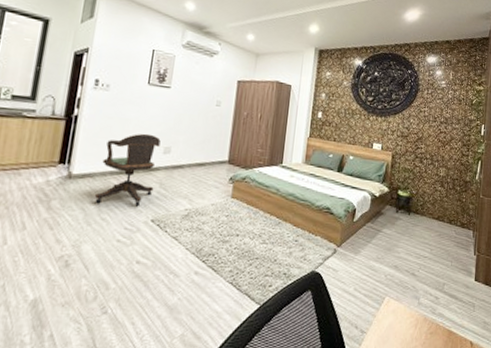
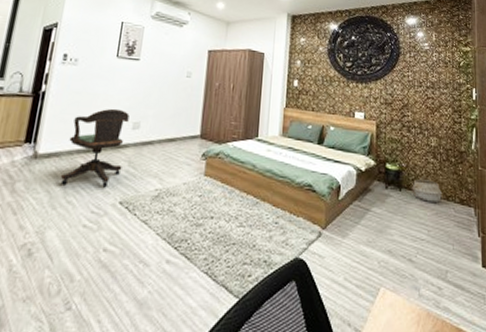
woven basket: none [419,202,447,225] -> present [412,175,443,203]

